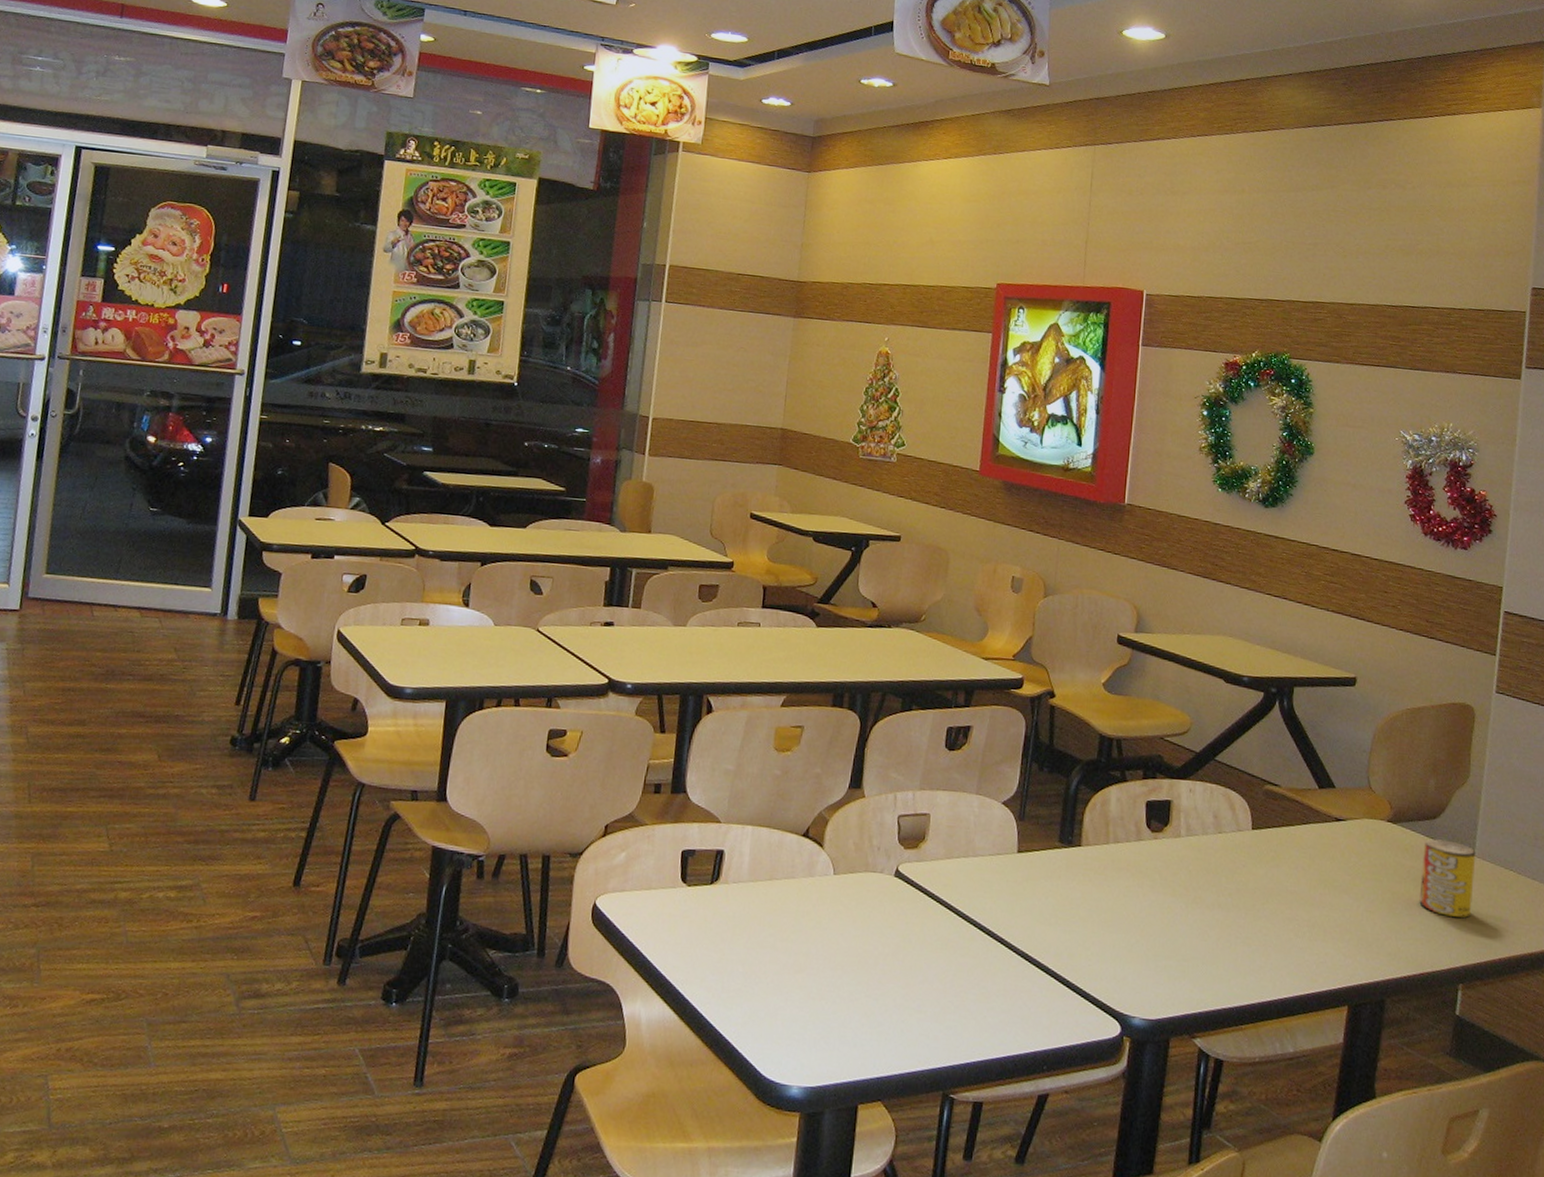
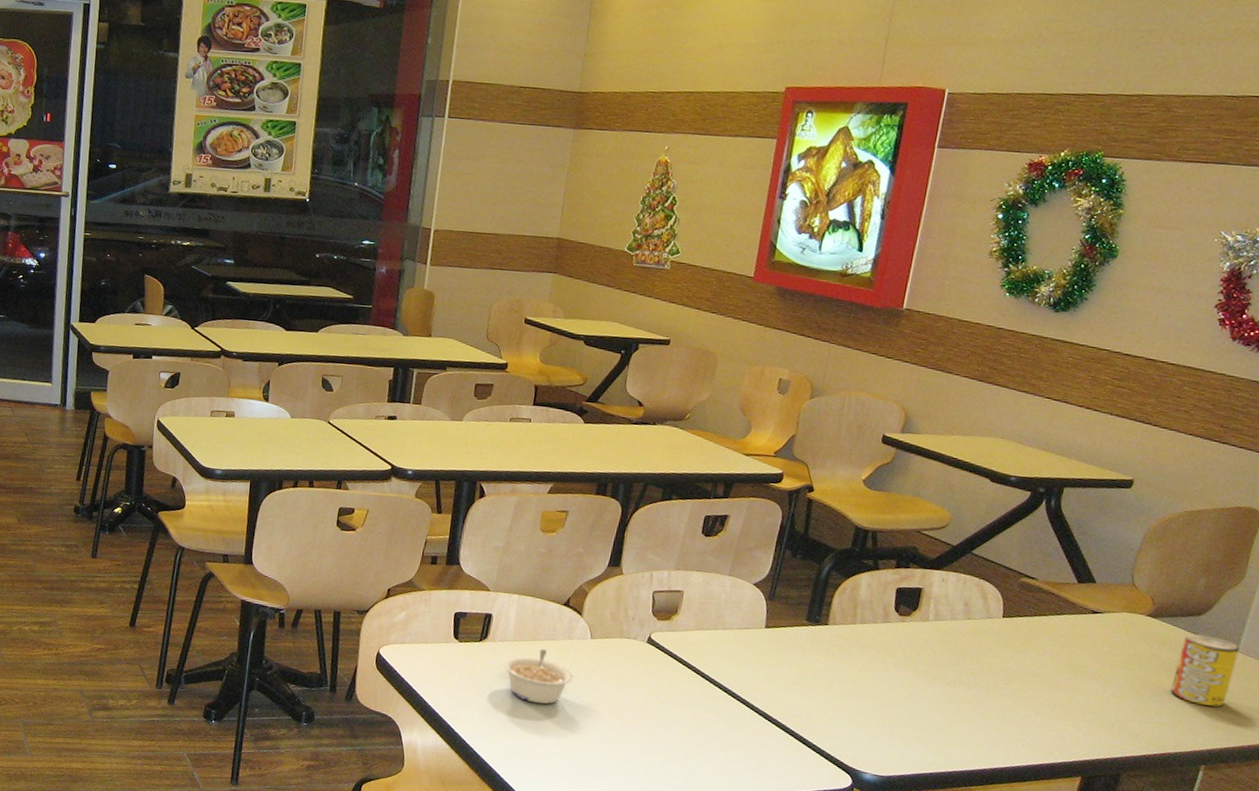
legume: none [737,889,817,957] -> present [503,649,574,704]

